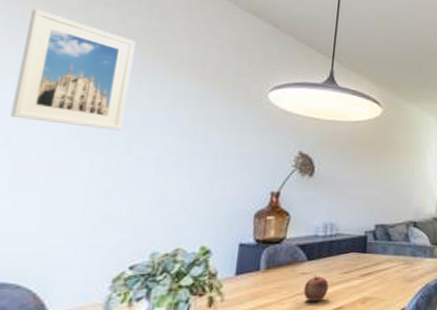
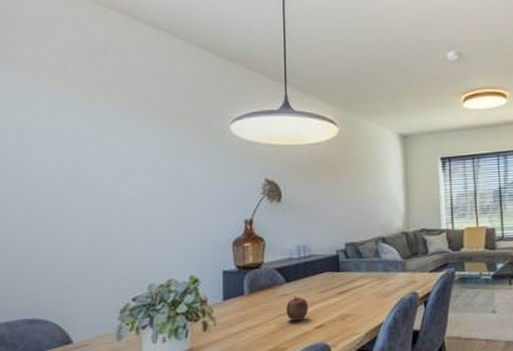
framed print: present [10,8,136,131] -> none [17,72,108,176]

